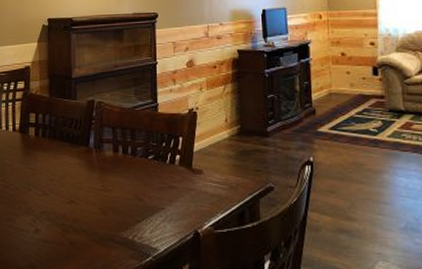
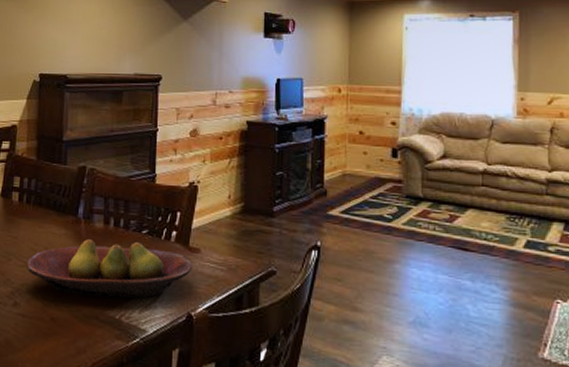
fruit bowl: none [45,166,197,220] -> present [27,238,193,298]

